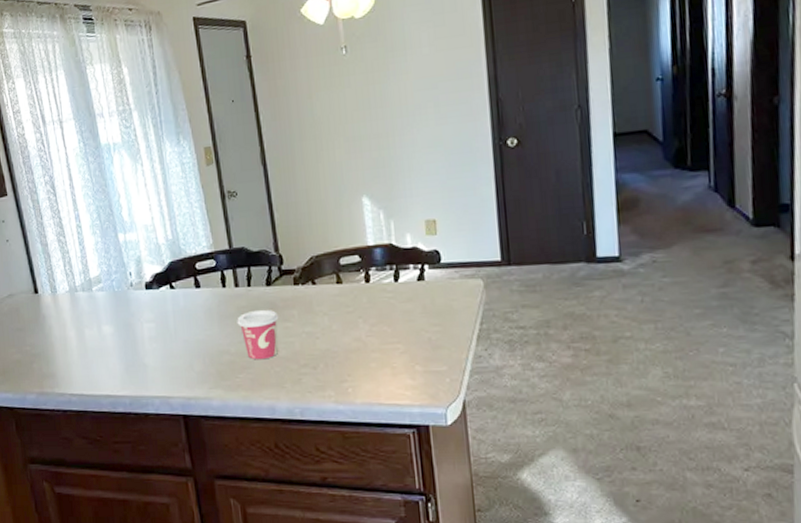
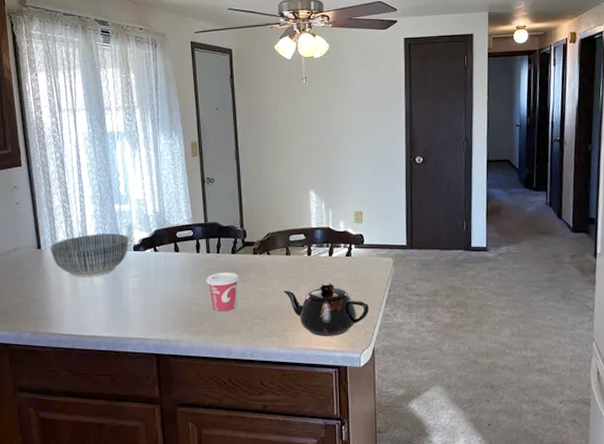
bowl: none [48,269,139,325] -> present [50,233,129,277]
teapot: none [336,317,455,387] -> present [283,283,370,336]

